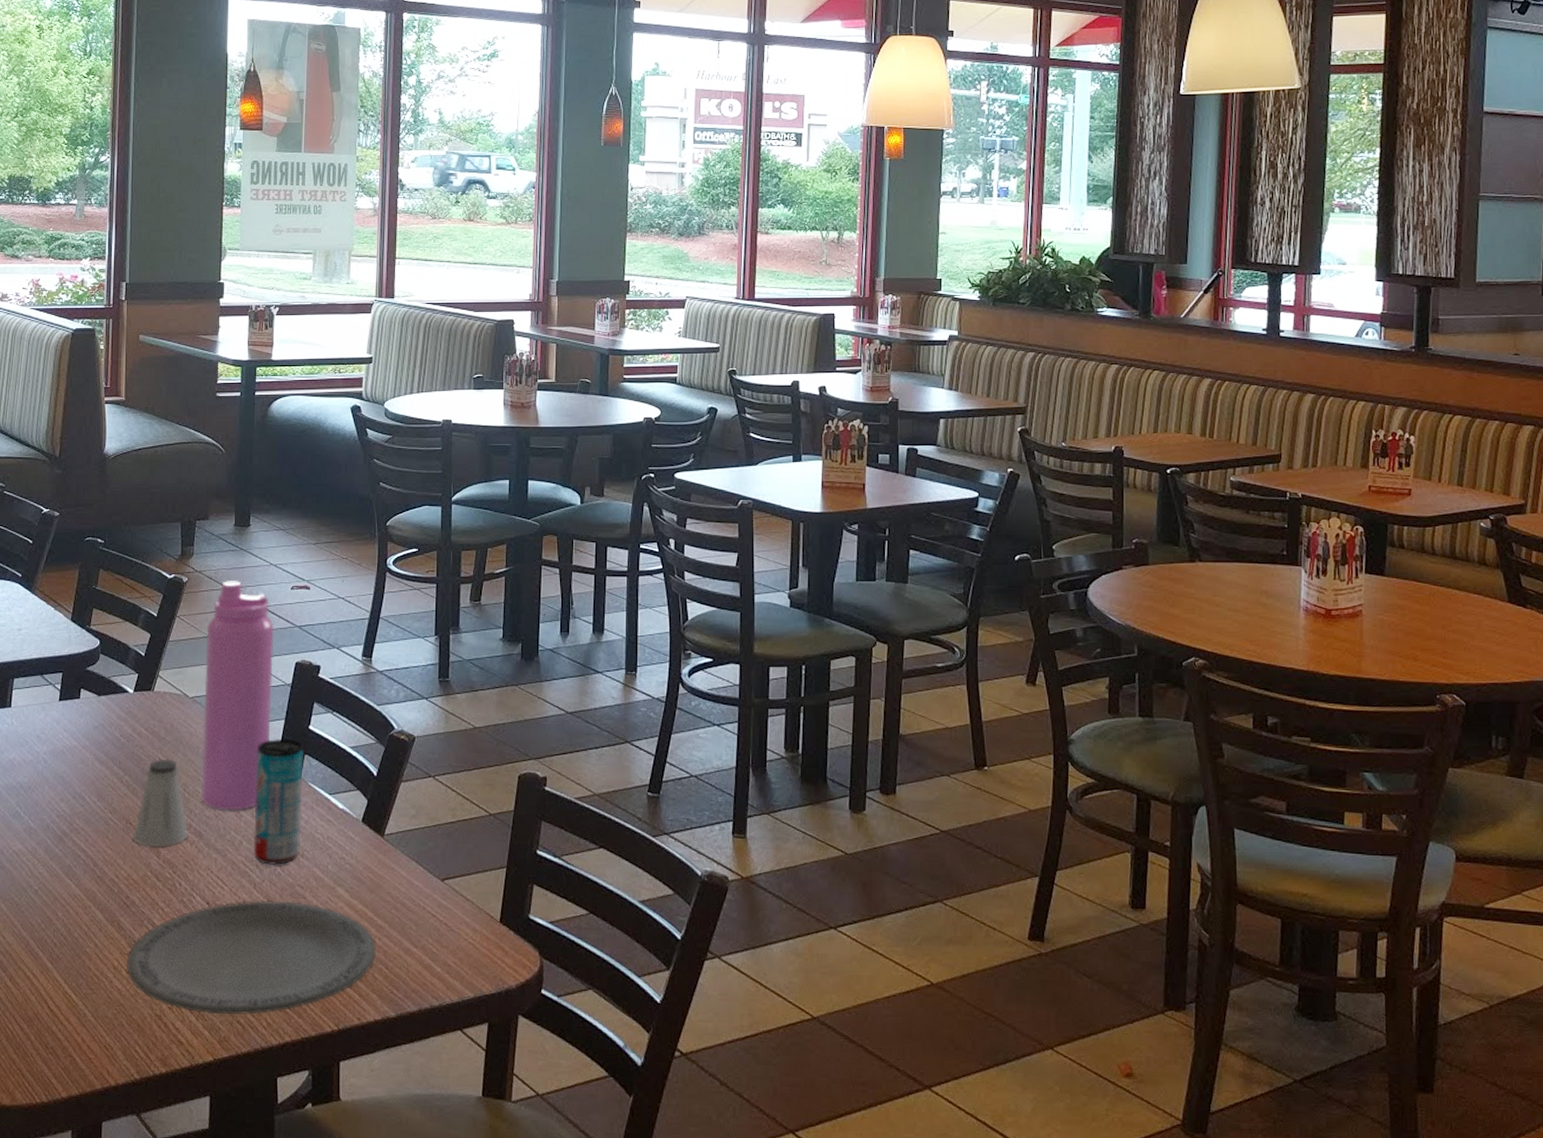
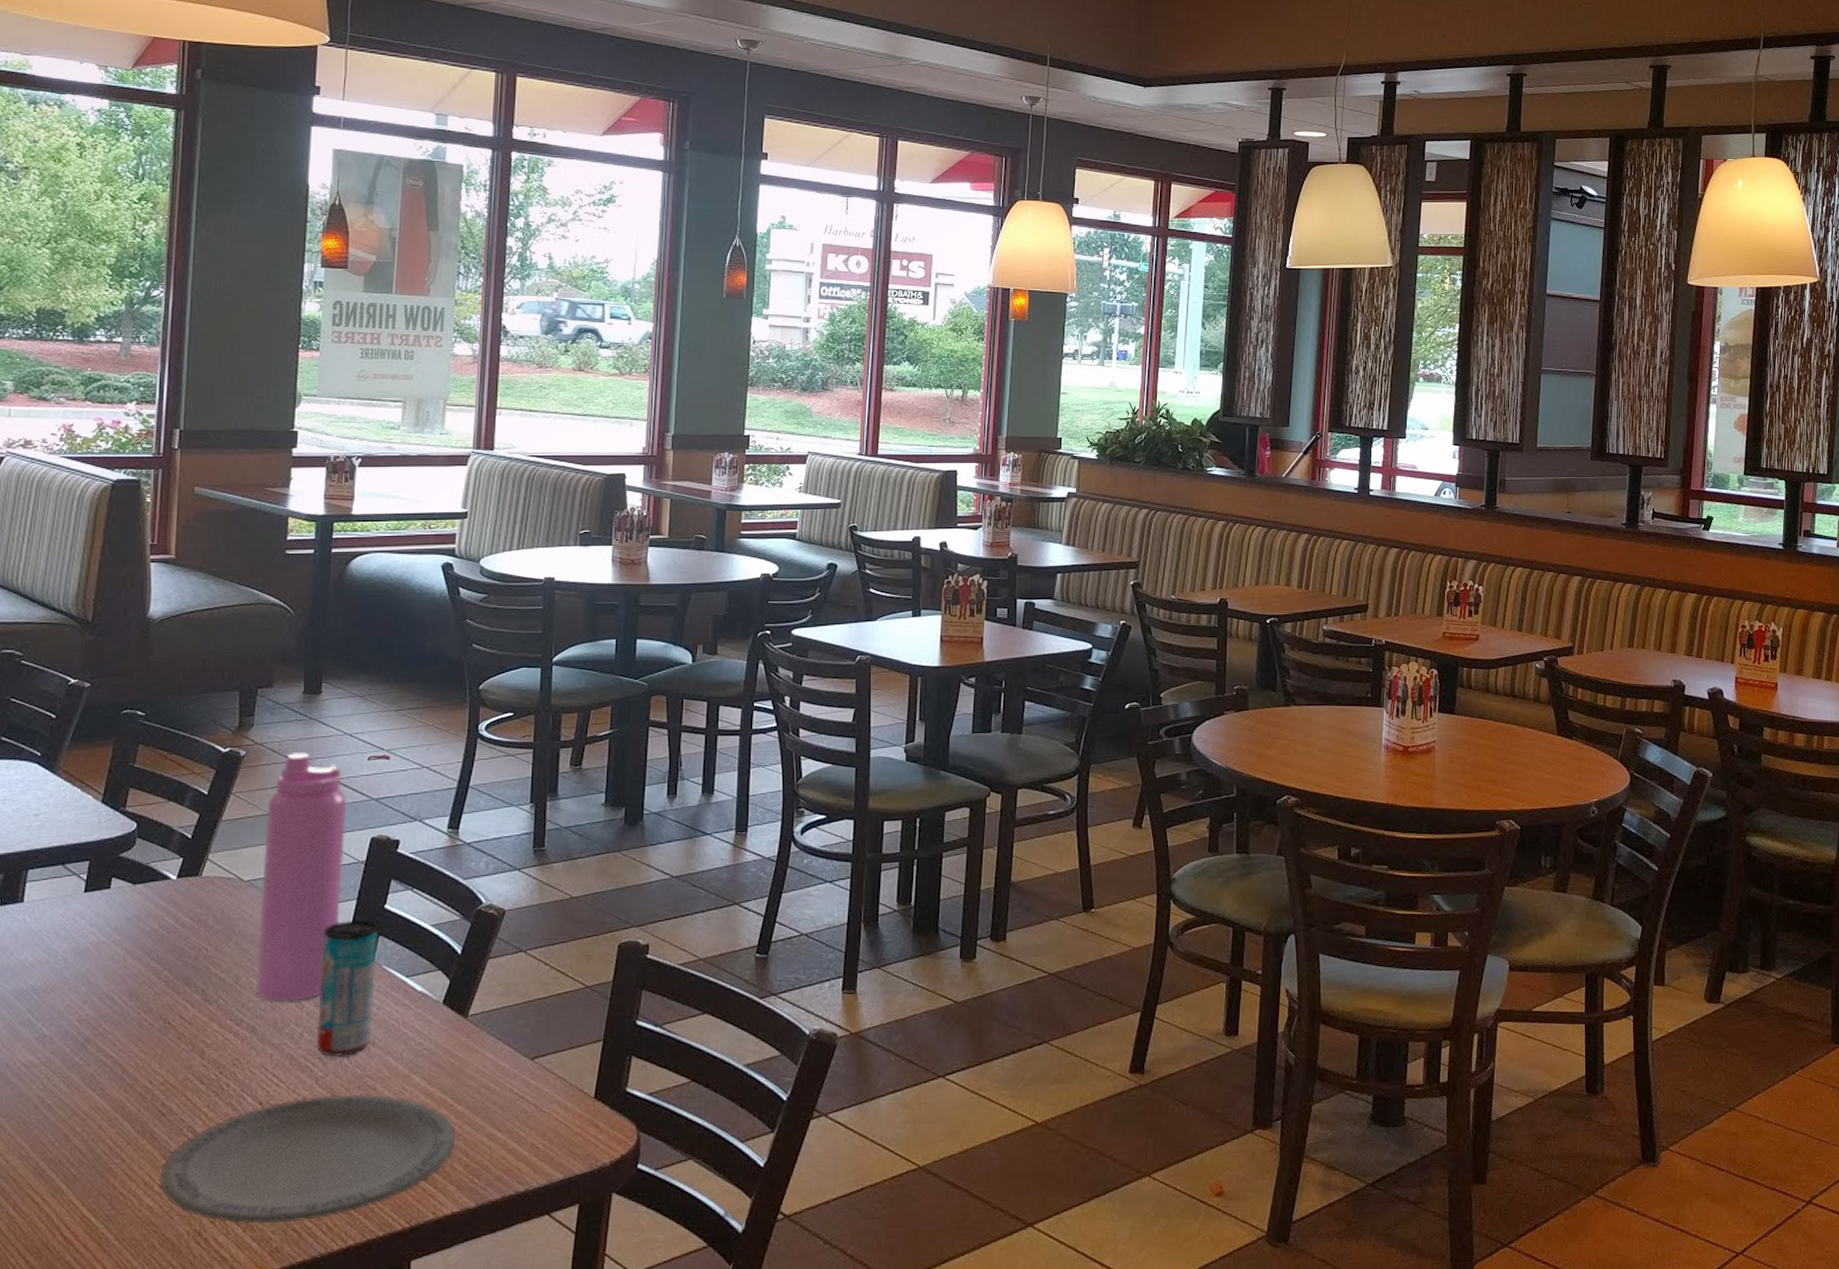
saltshaker: present [133,759,189,848] -> none [172,950,239,1048]

